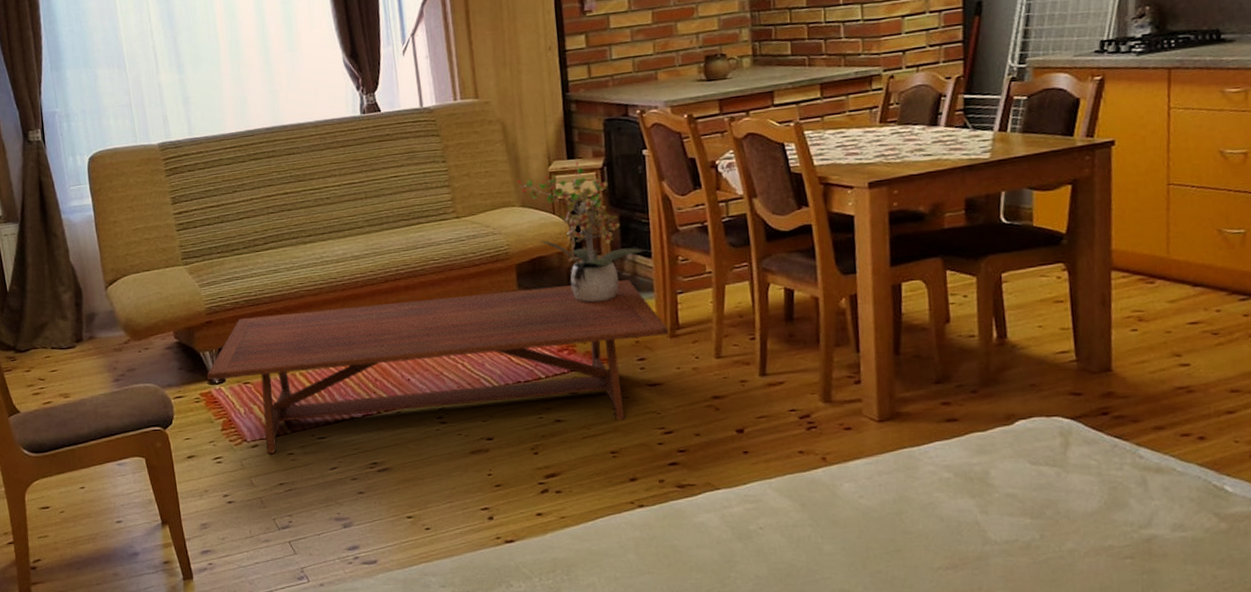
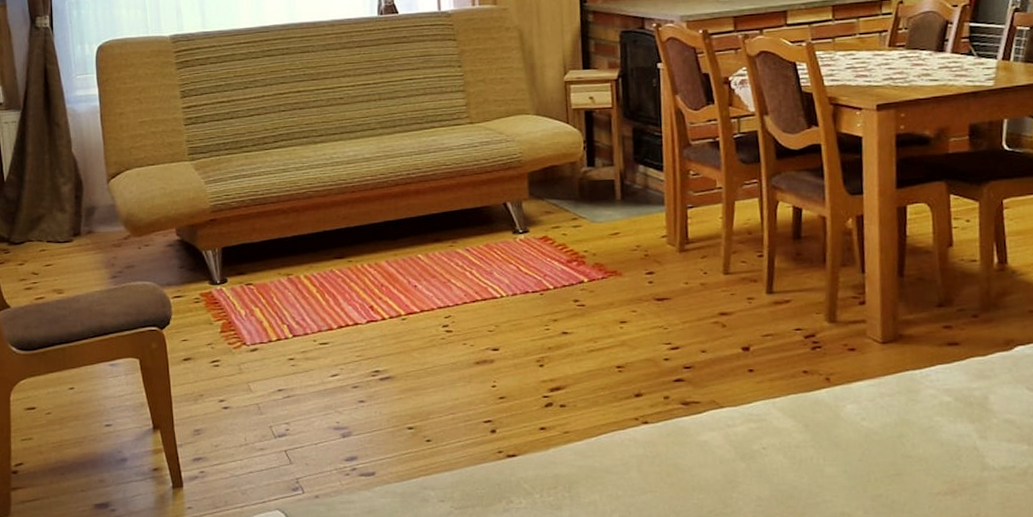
coffee table: present [207,280,669,454] -> none [208,192,678,358]
potted plant: present [516,161,643,303] -> none [531,72,655,214]

